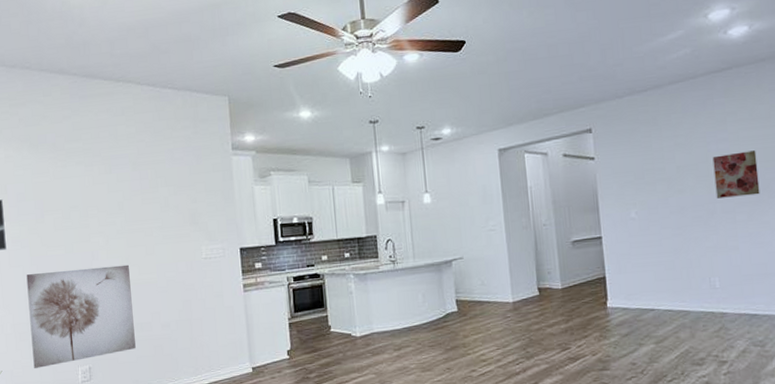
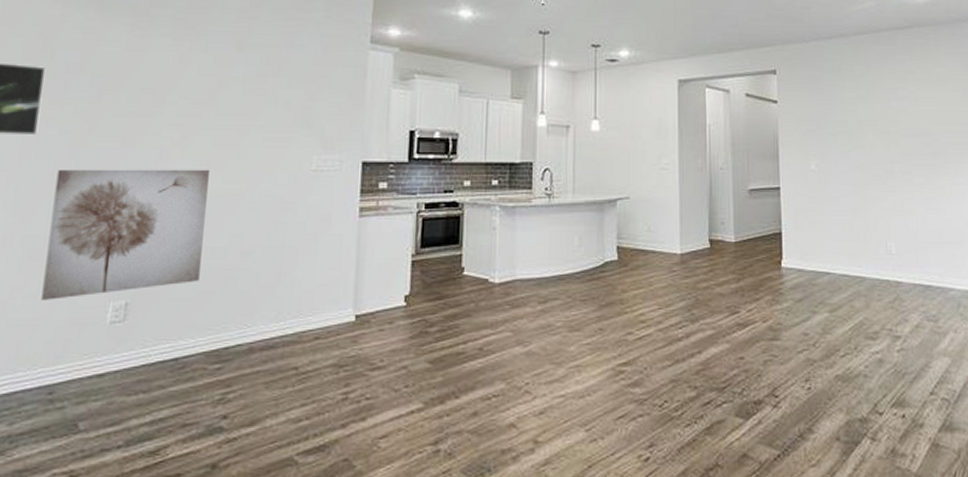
wall art: present [712,150,760,199] -> none [892,112,936,158]

